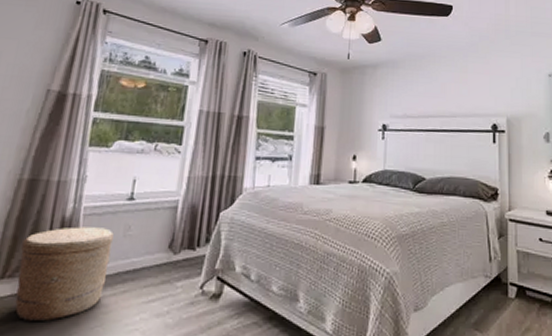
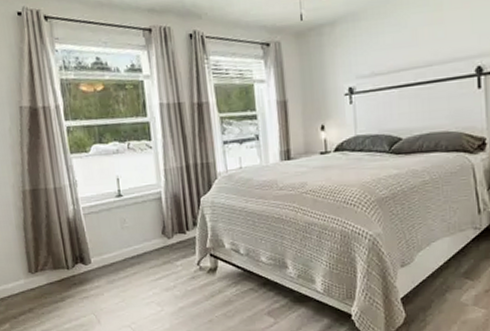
basket: present [15,227,114,322] -> none [42,223,118,303]

